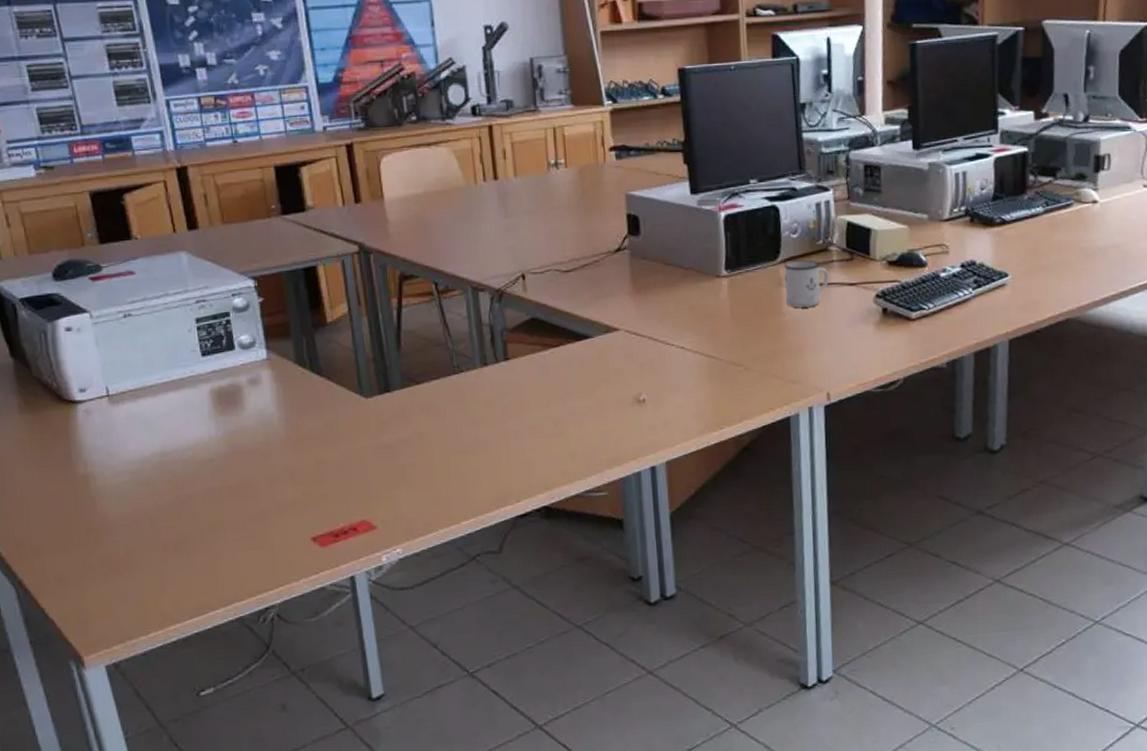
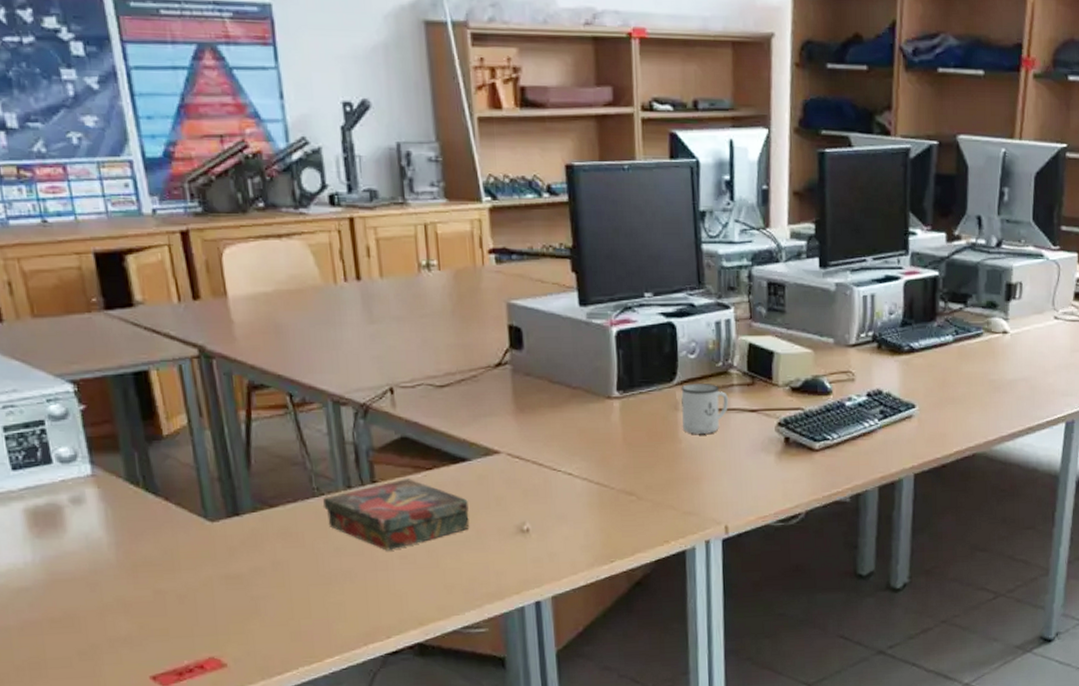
book: none [462,355,592,422] -> present [323,478,470,551]

